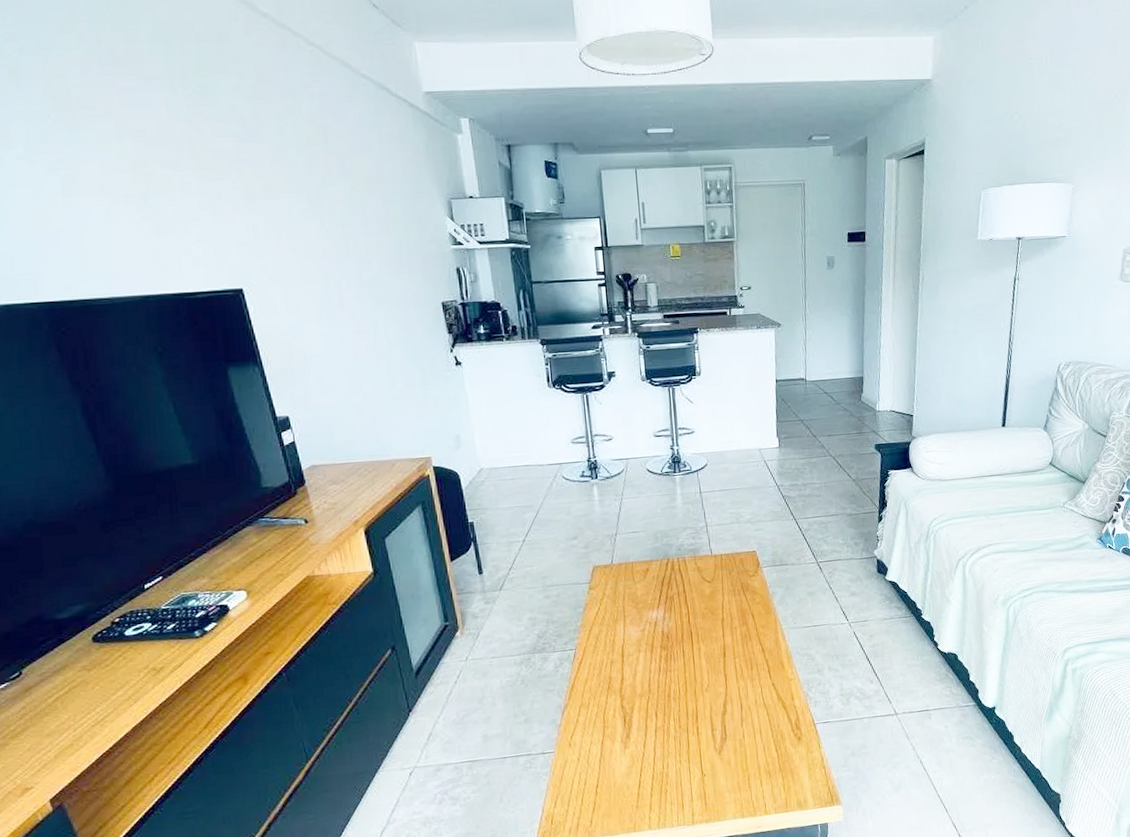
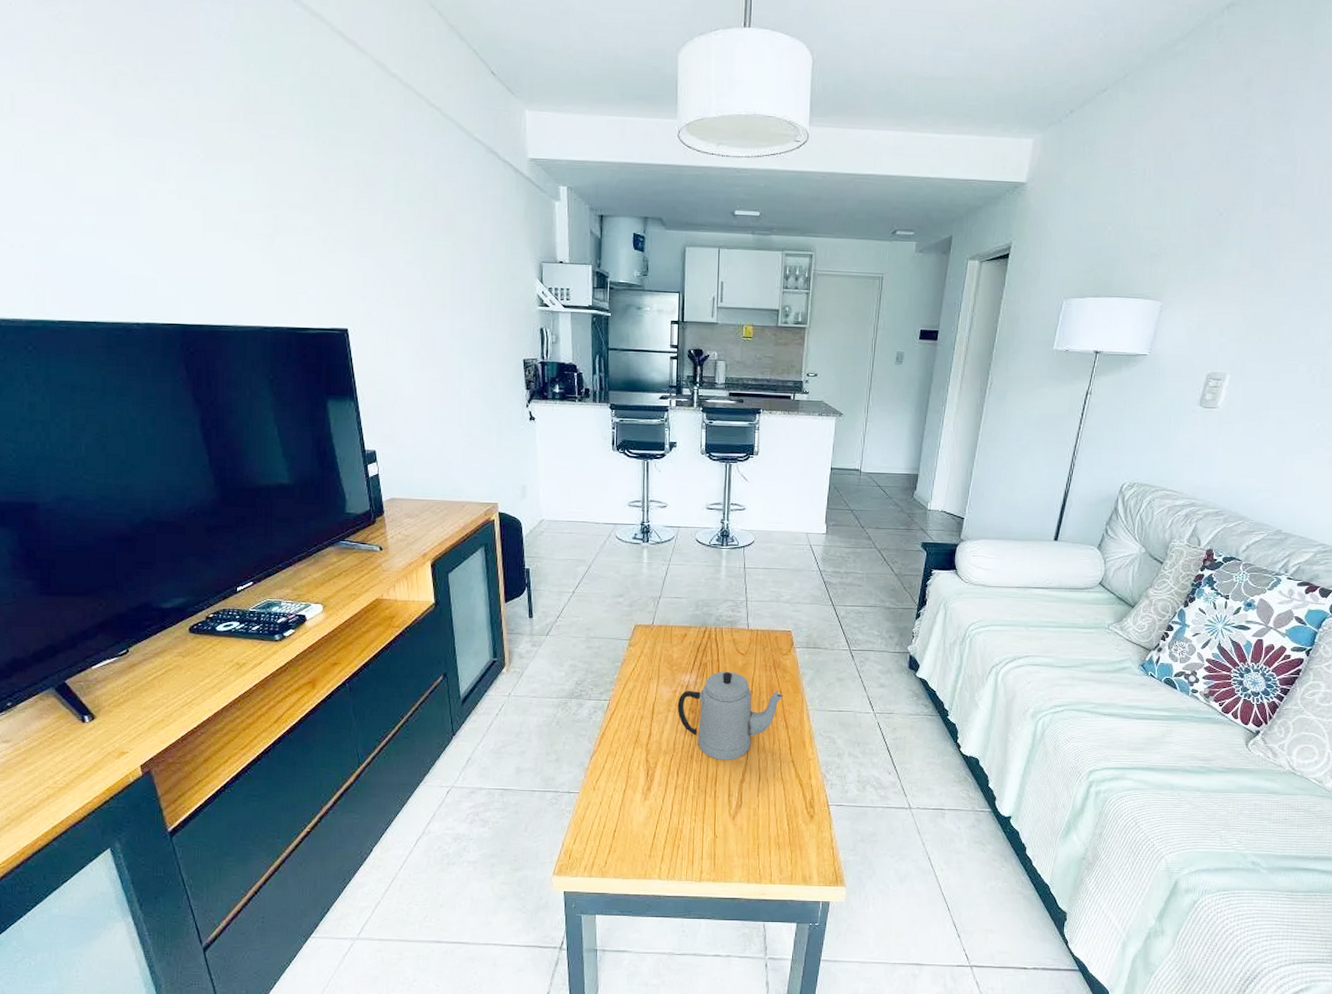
teapot: none [647,601,756,695] -> present [677,671,784,760]

